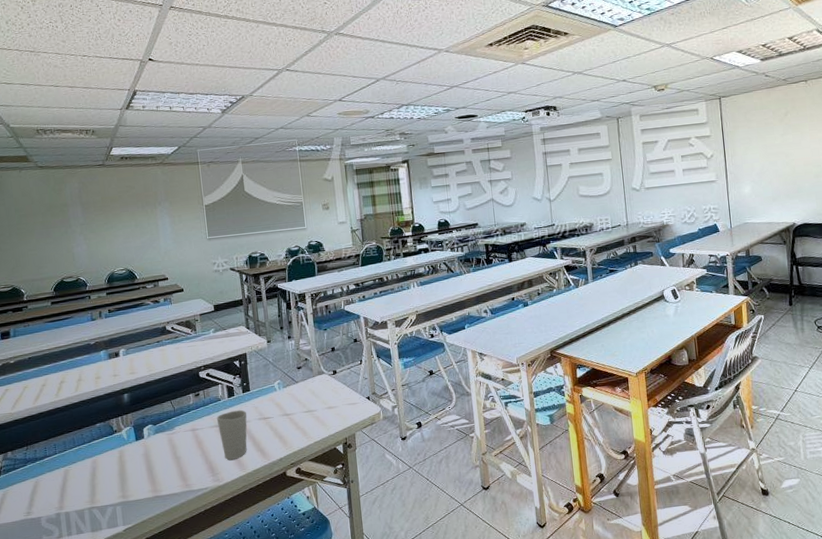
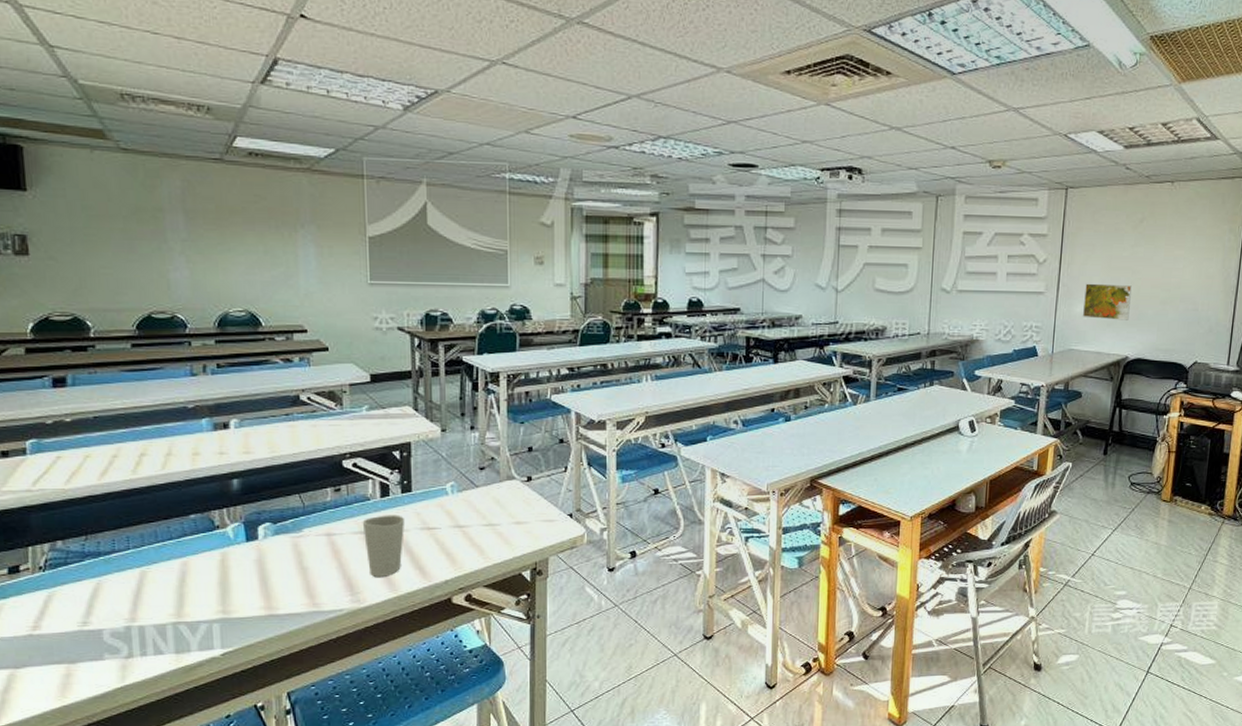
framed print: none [749,166,790,196] -> present [1083,283,1132,320]

